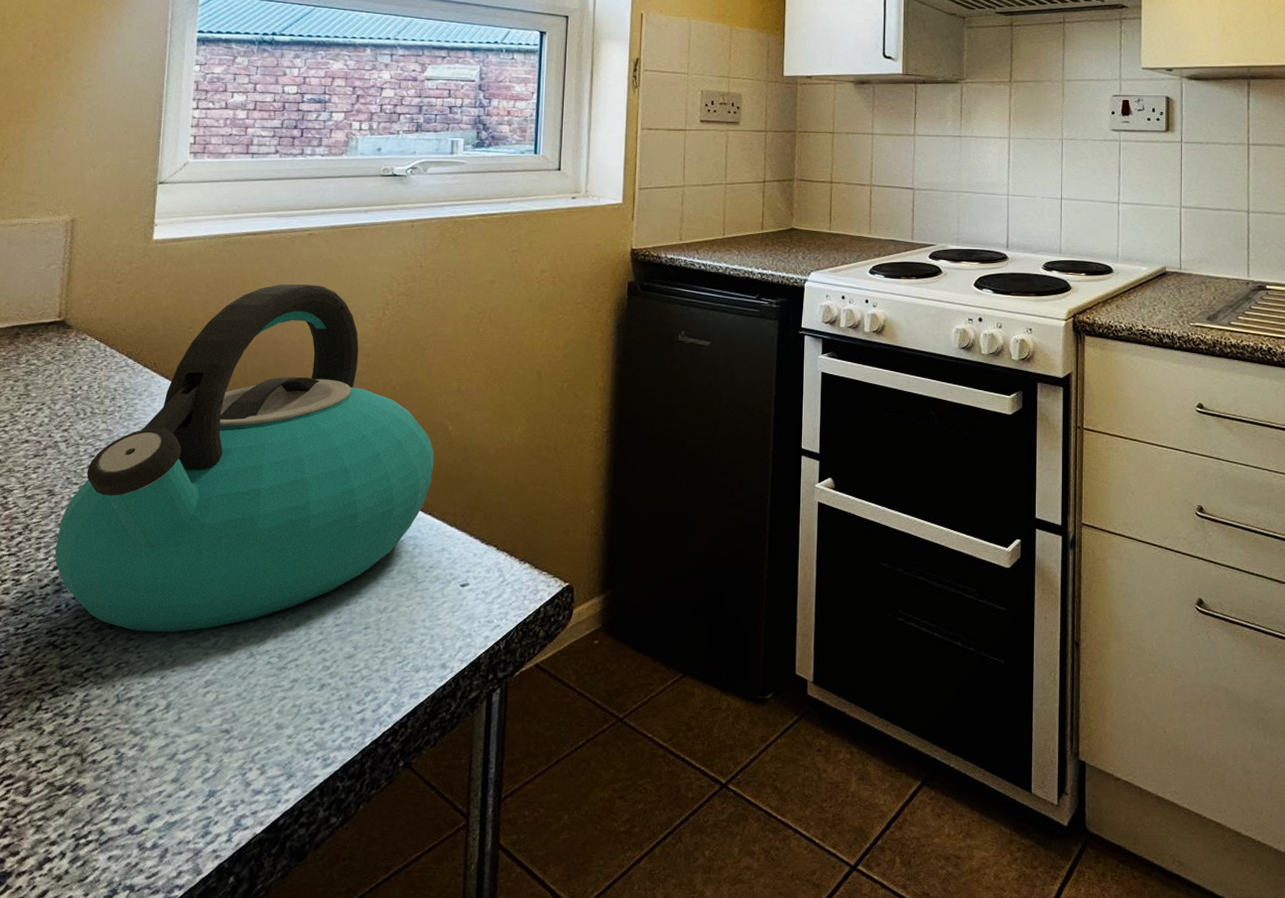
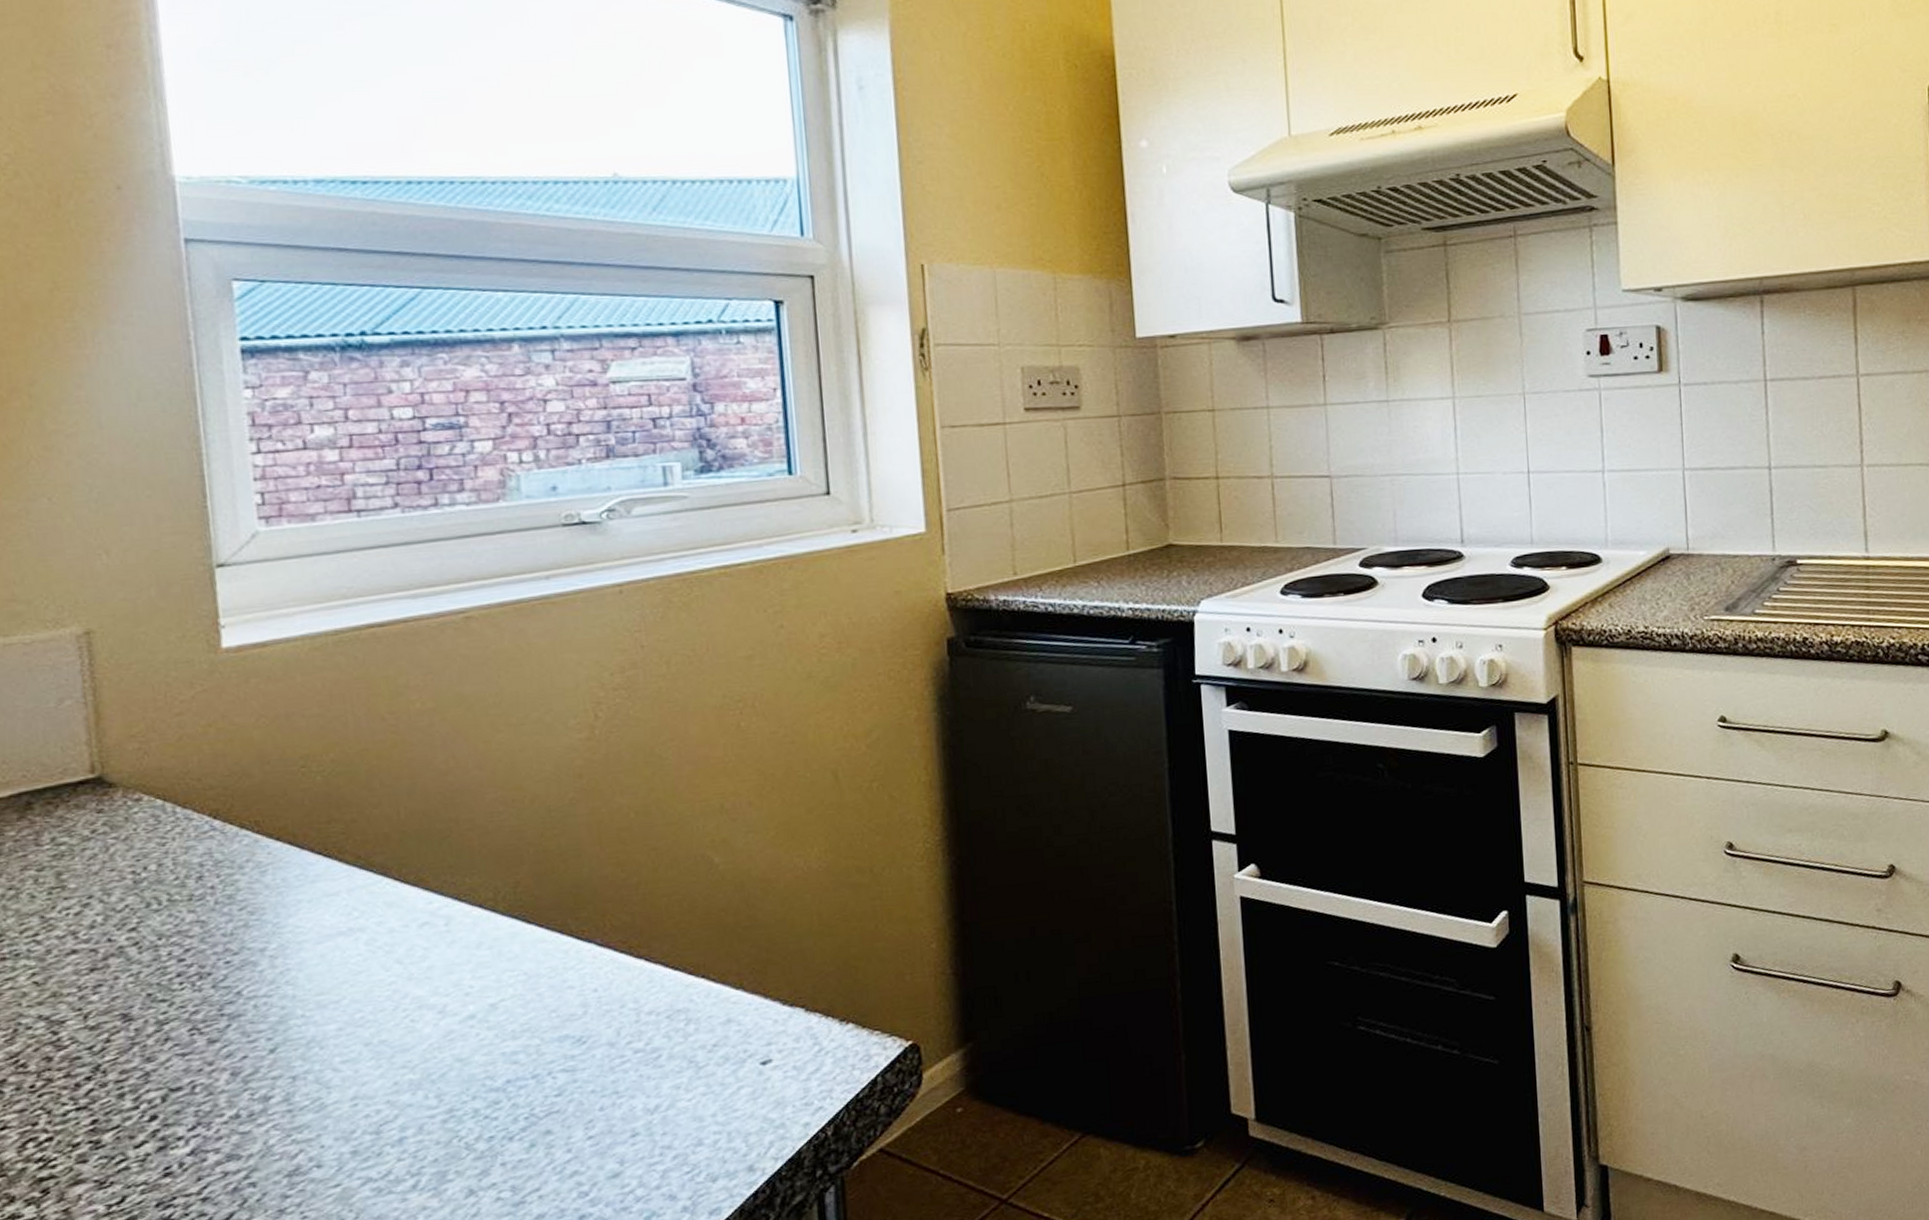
kettle: present [55,284,434,633] -> none [147,687,700,1185]

